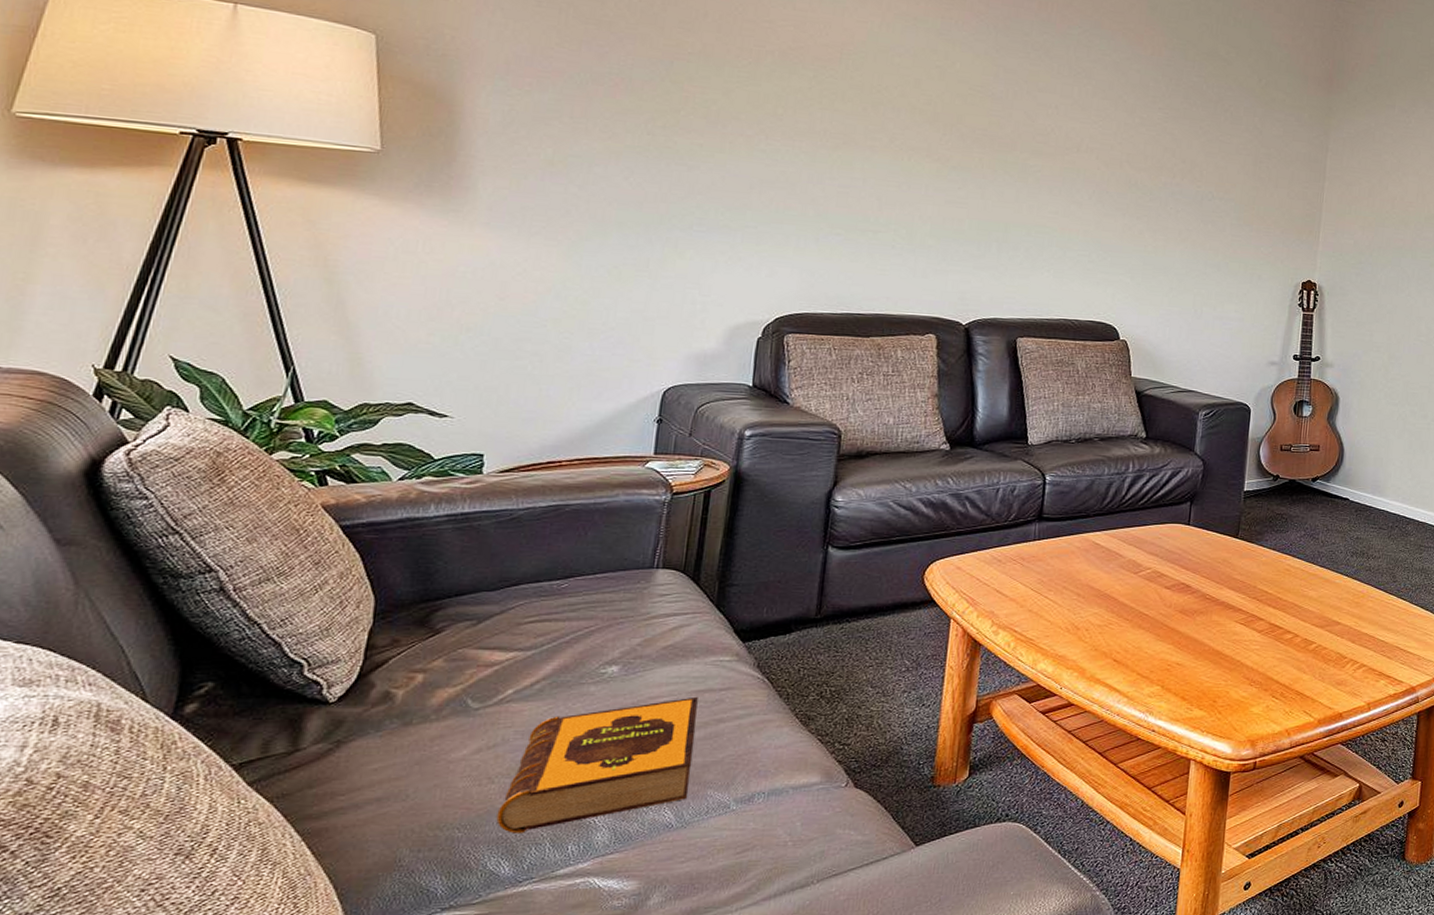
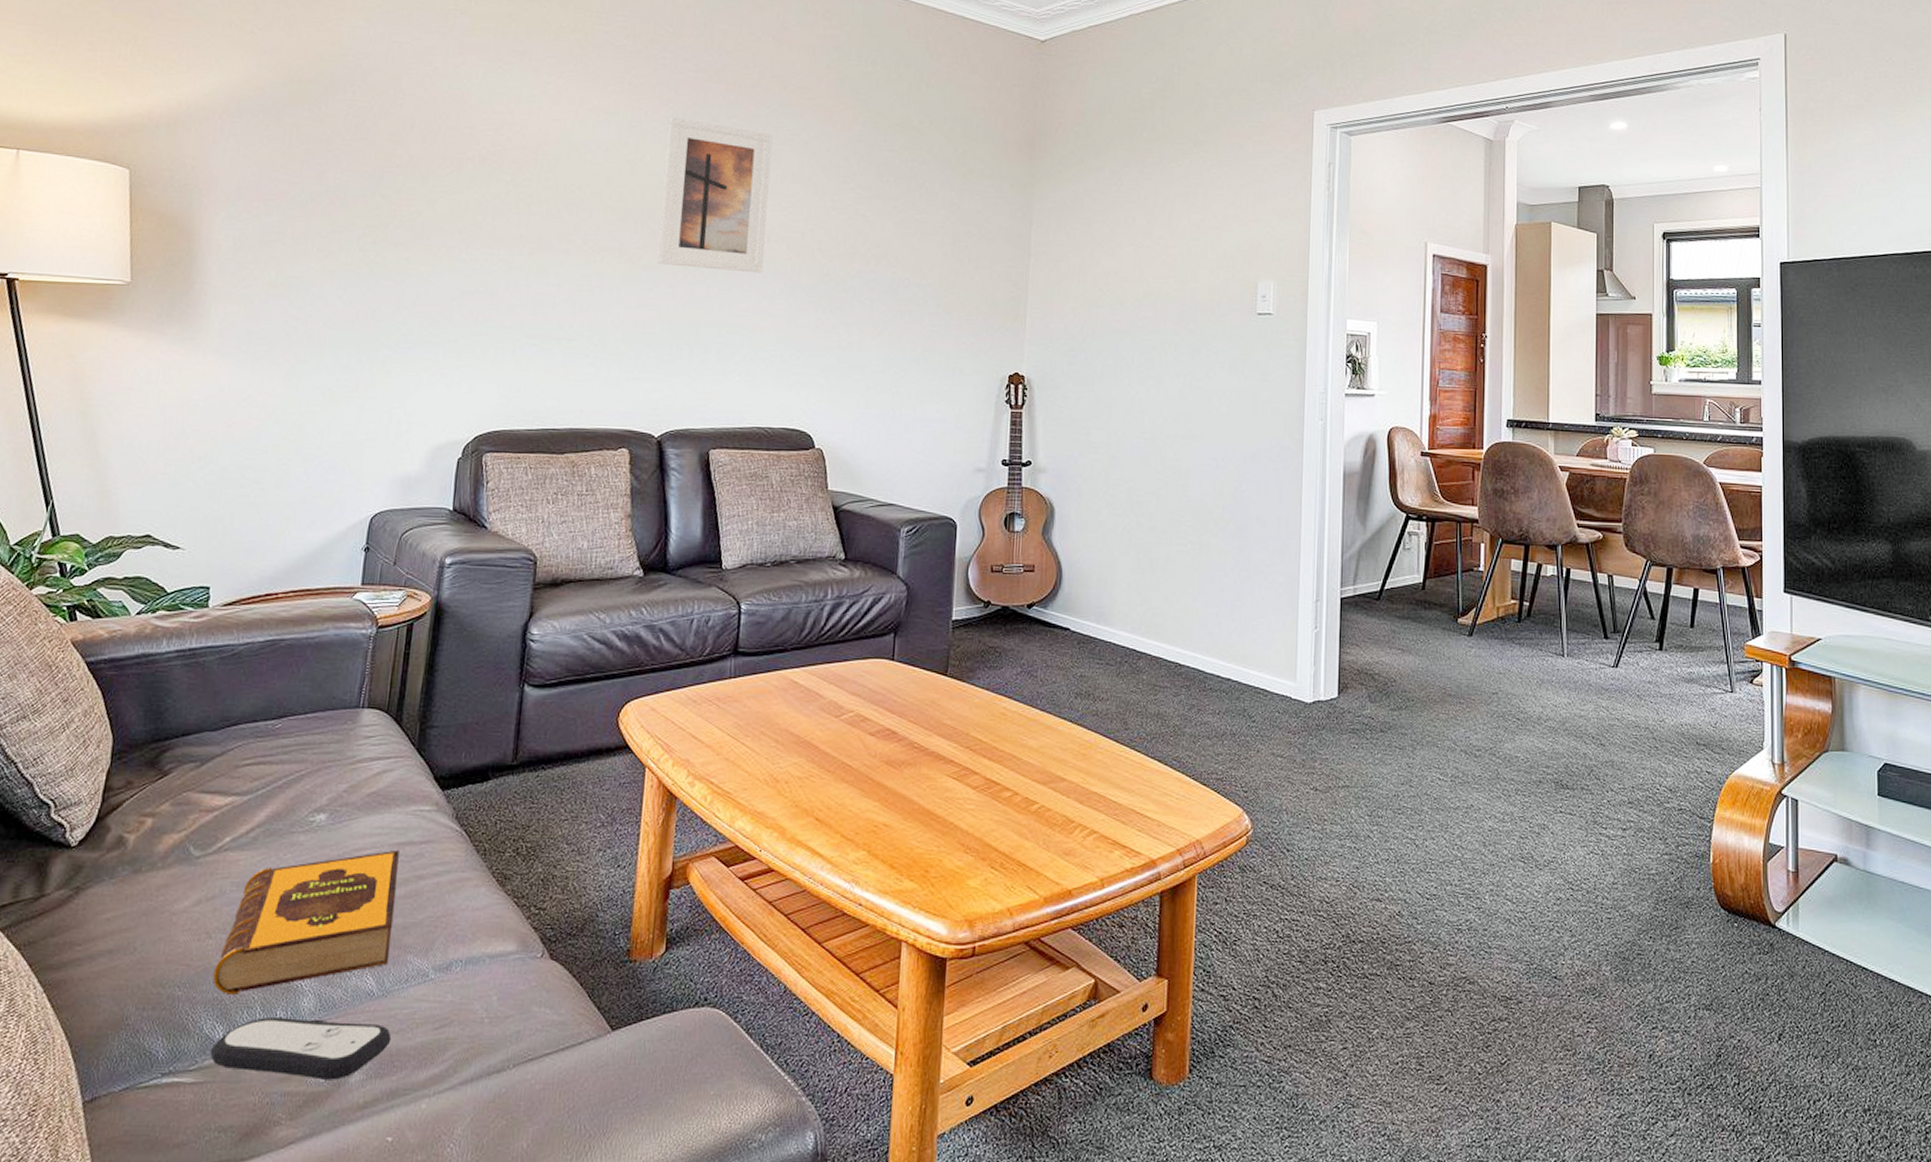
remote control: none [495,851,692,904] -> present [210,1018,392,1080]
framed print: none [966,28,1084,180] -> present [657,116,773,273]

